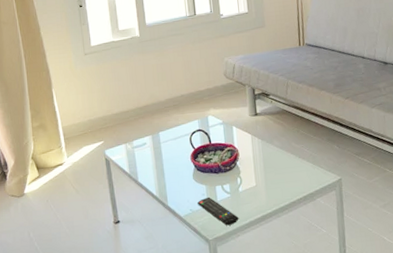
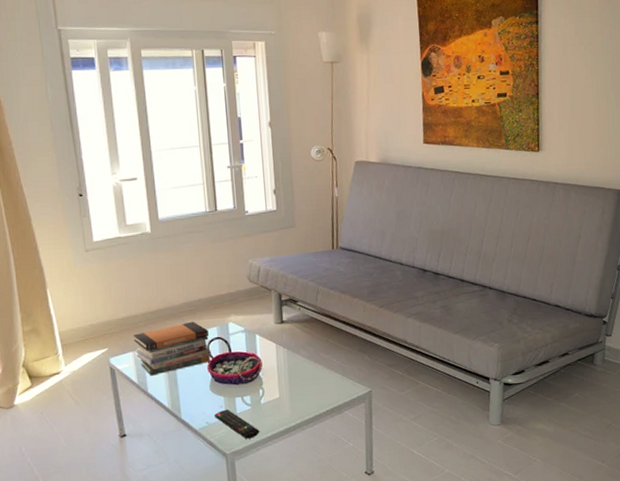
book stack: none [125,115,193,166] -> present [133,321,210,376]

